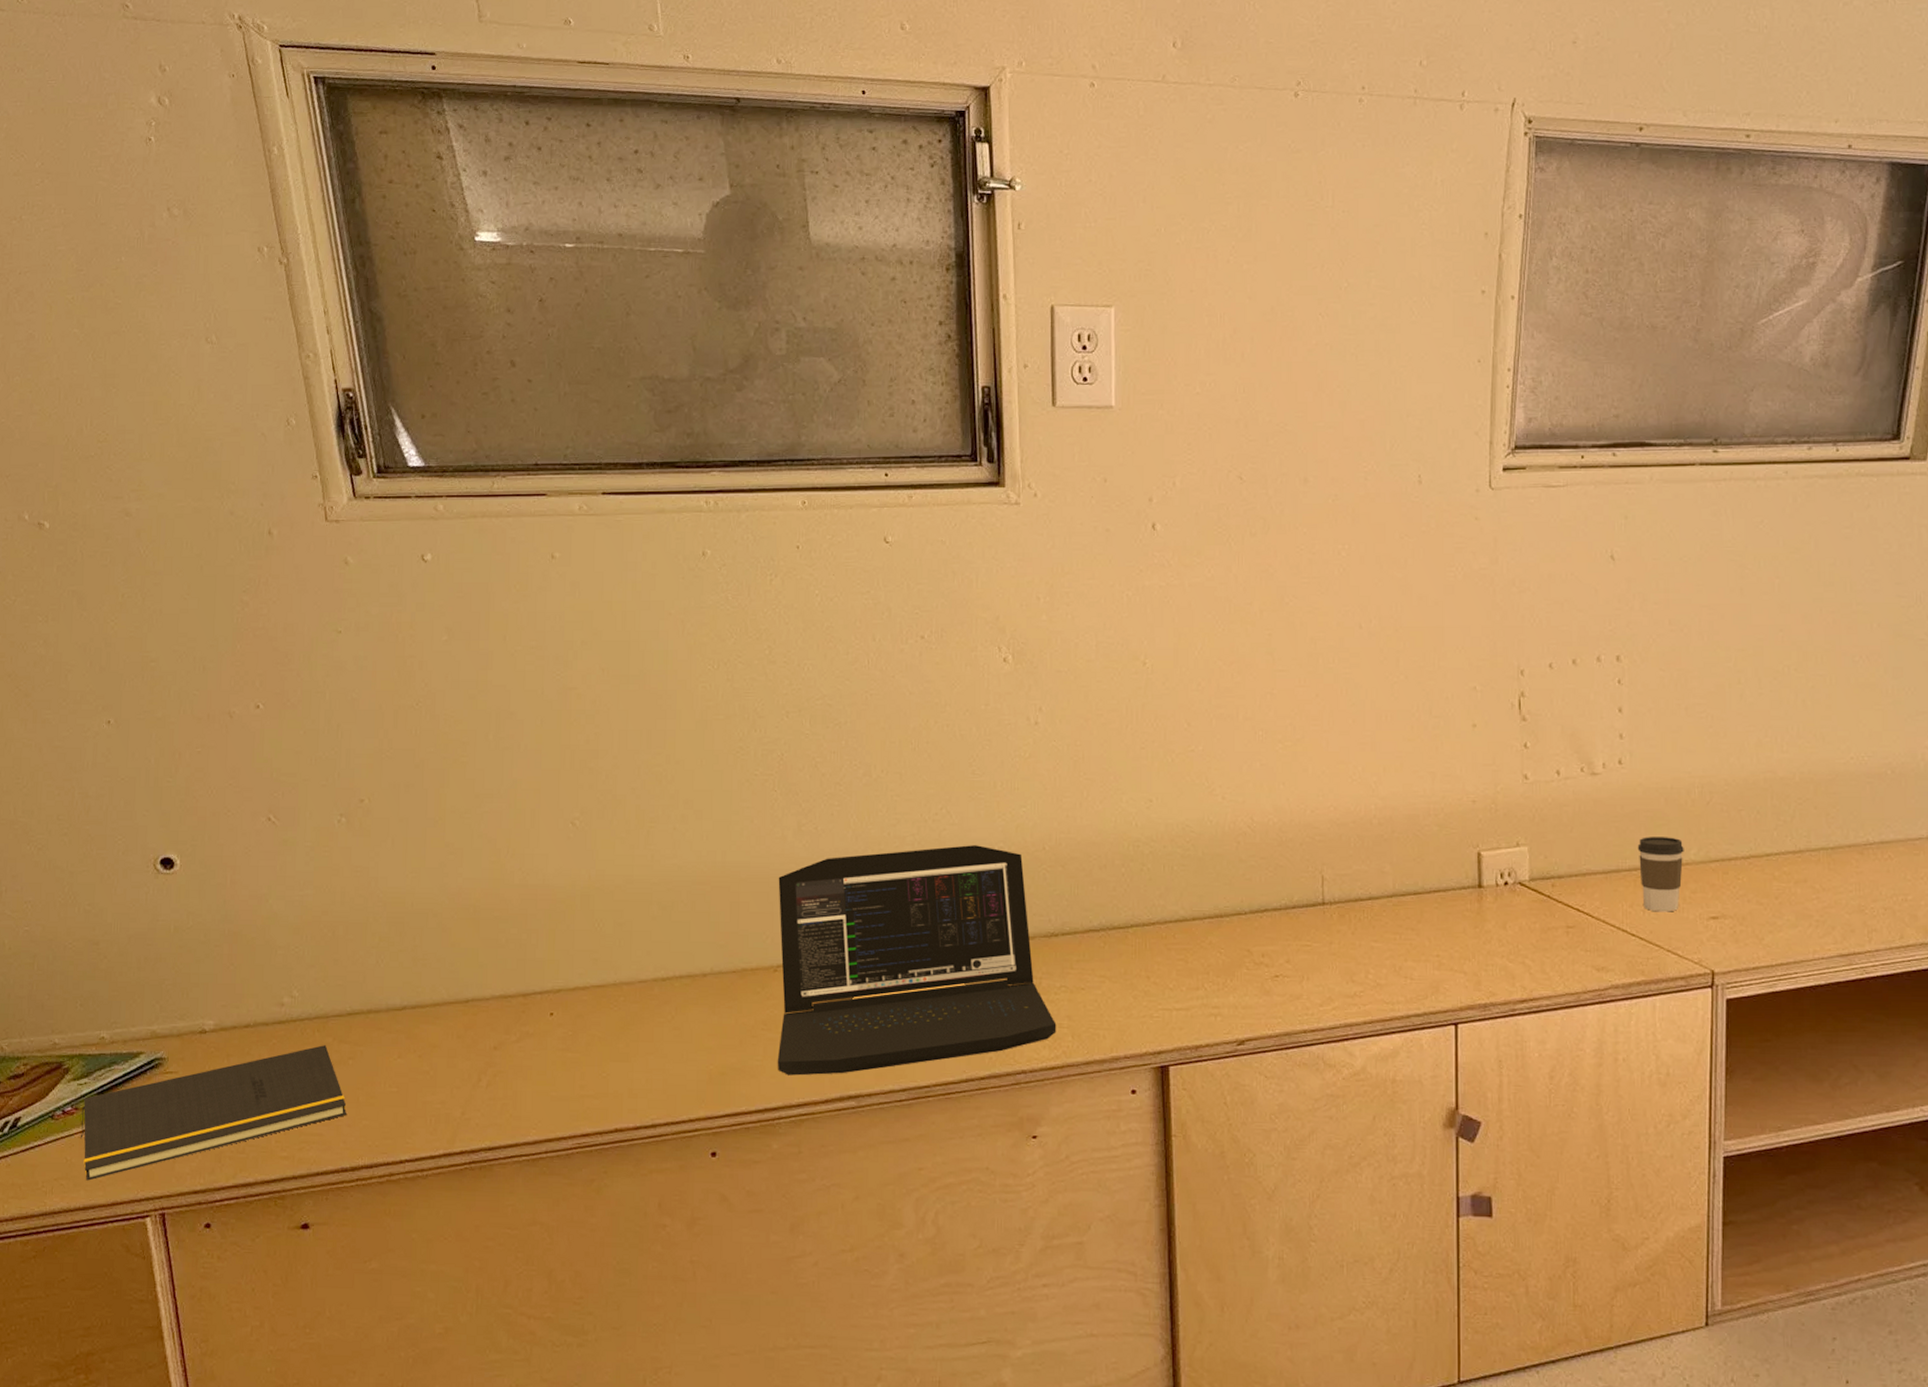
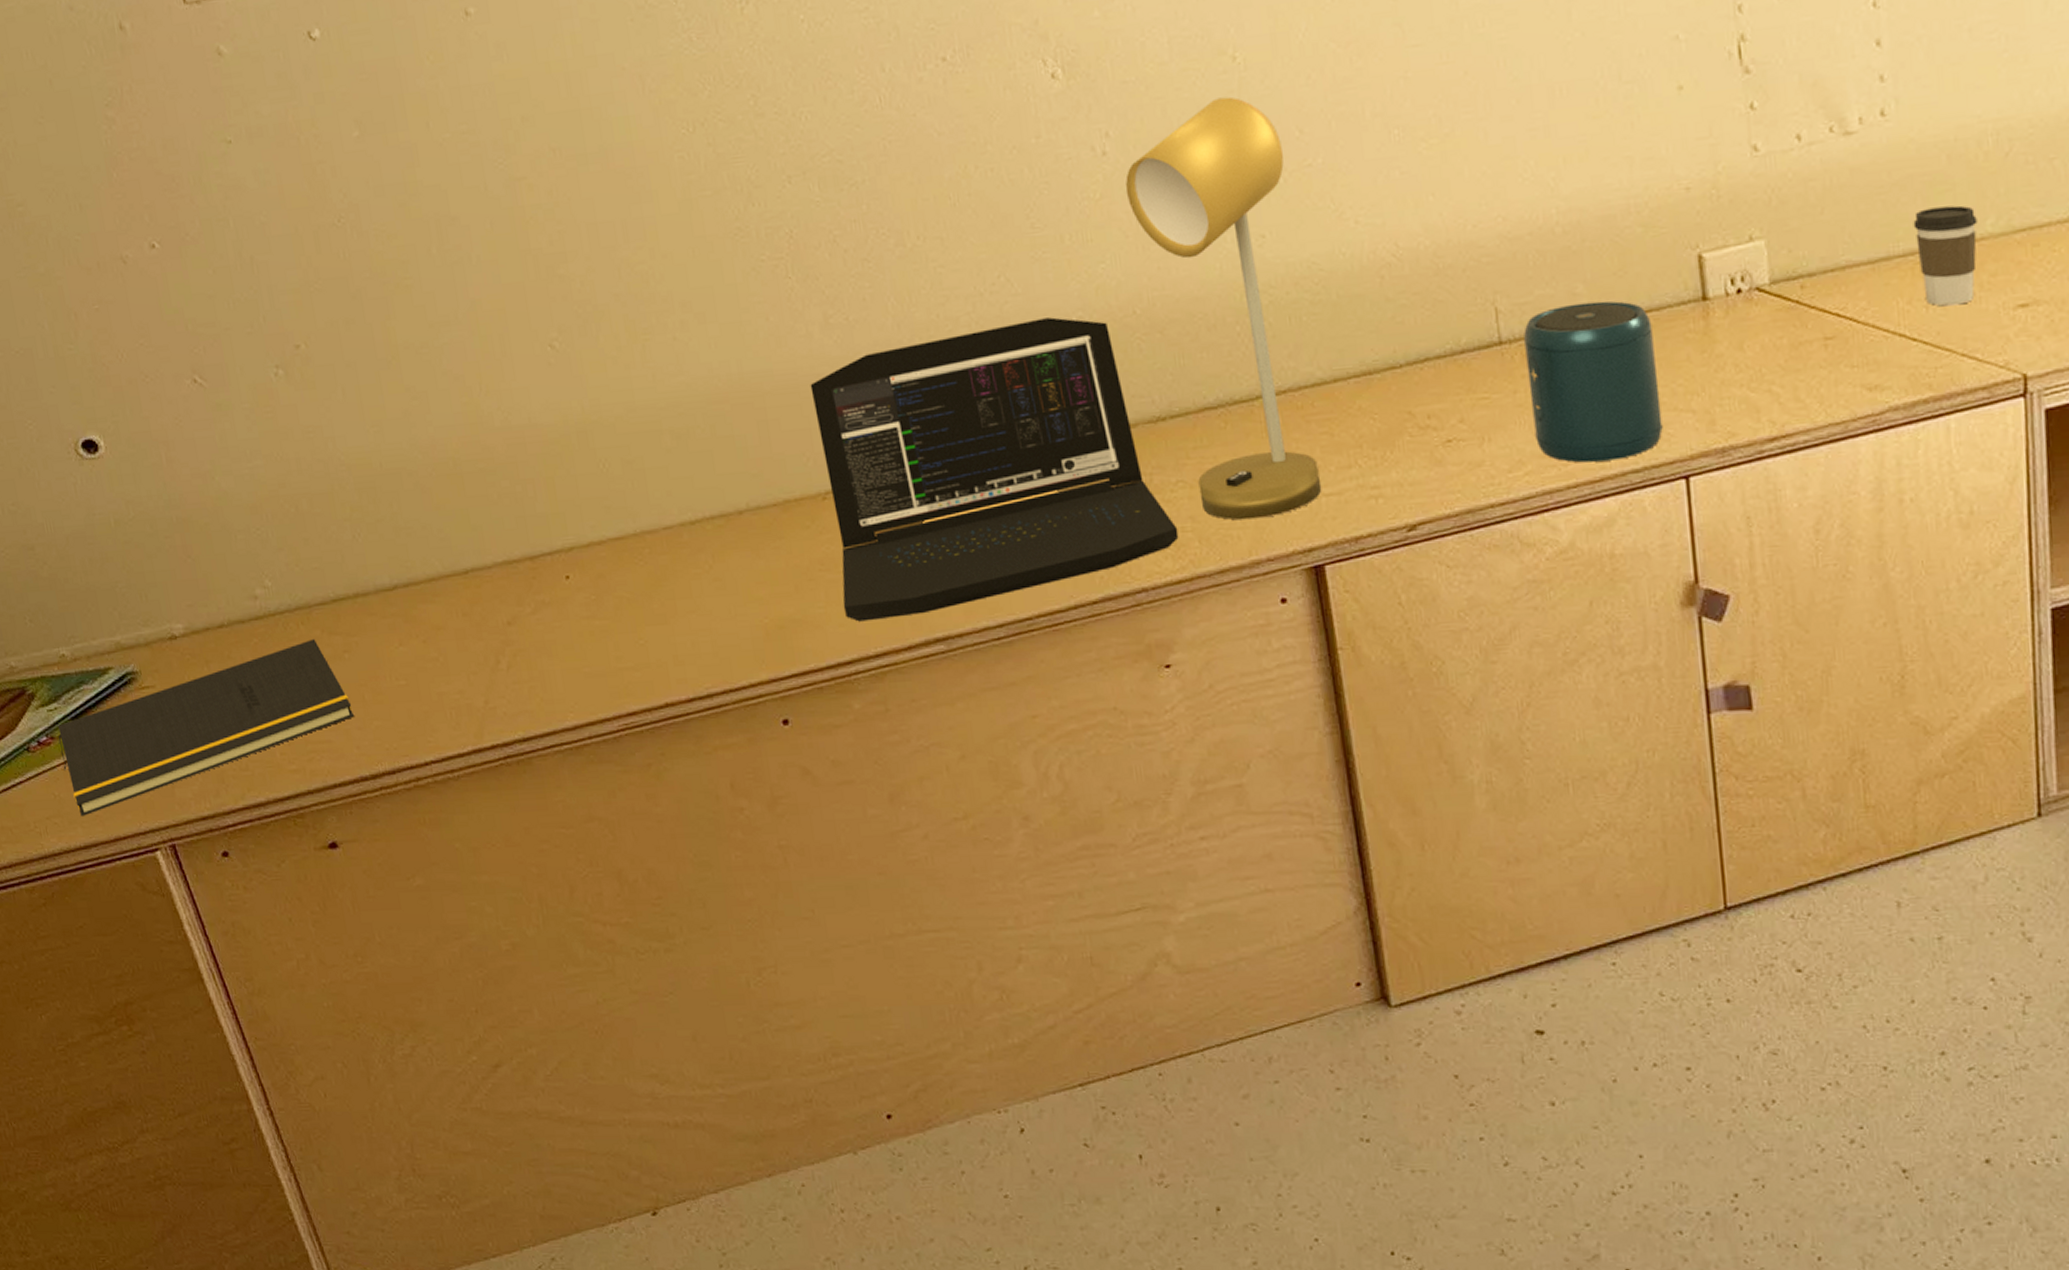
desk lamp: none [1049,692,1173,1023] -> present [1125,96,1321,520]
speaker: none [1342,879,1441,1005] -> present [1524,300,1663,463]

